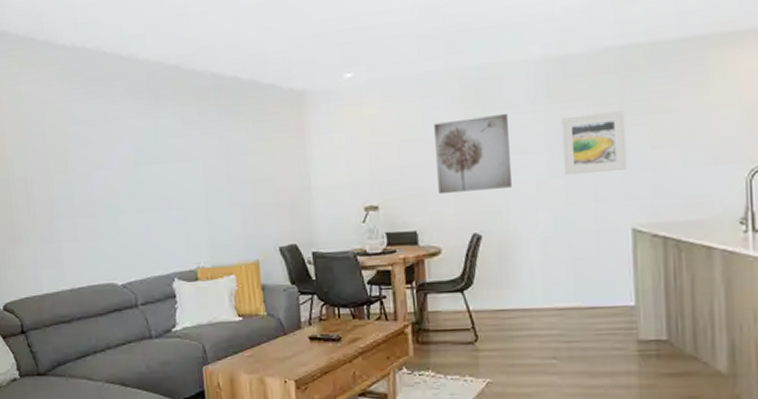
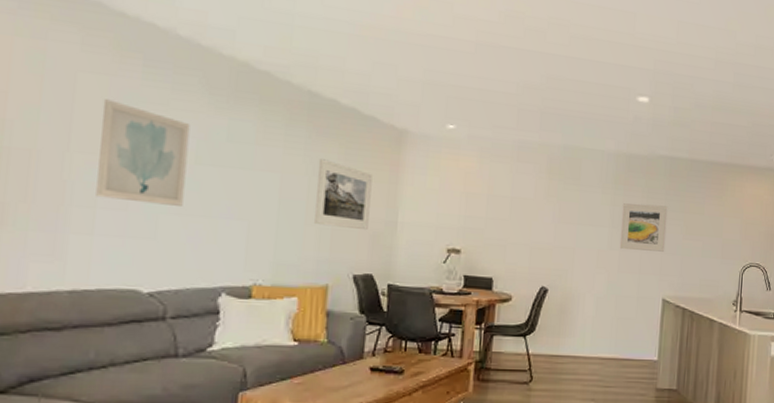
wall art: none [64,123,133,209] -> present [96,99,190,206]
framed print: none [231,137,285,203] -> present [315,159,373,231]
wall art: present [434,114,513,195] -> none [517,186,582,252]

